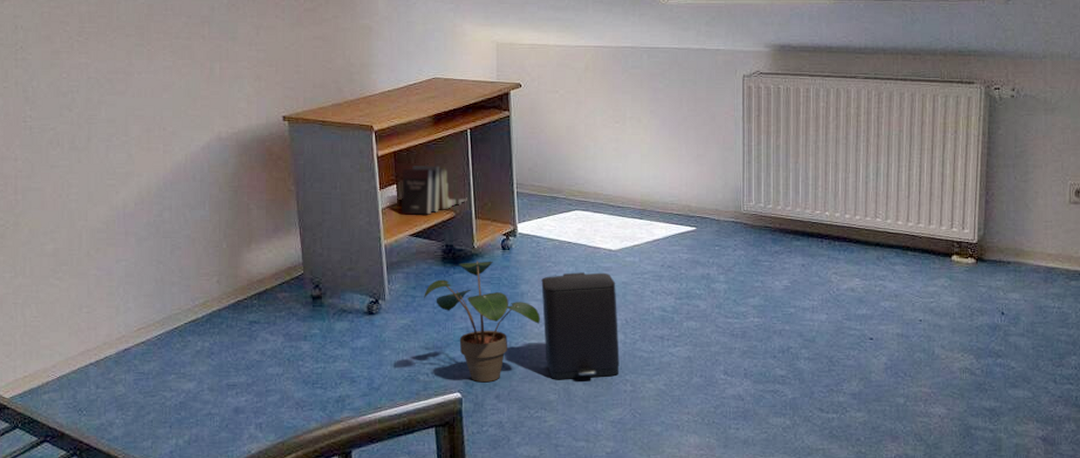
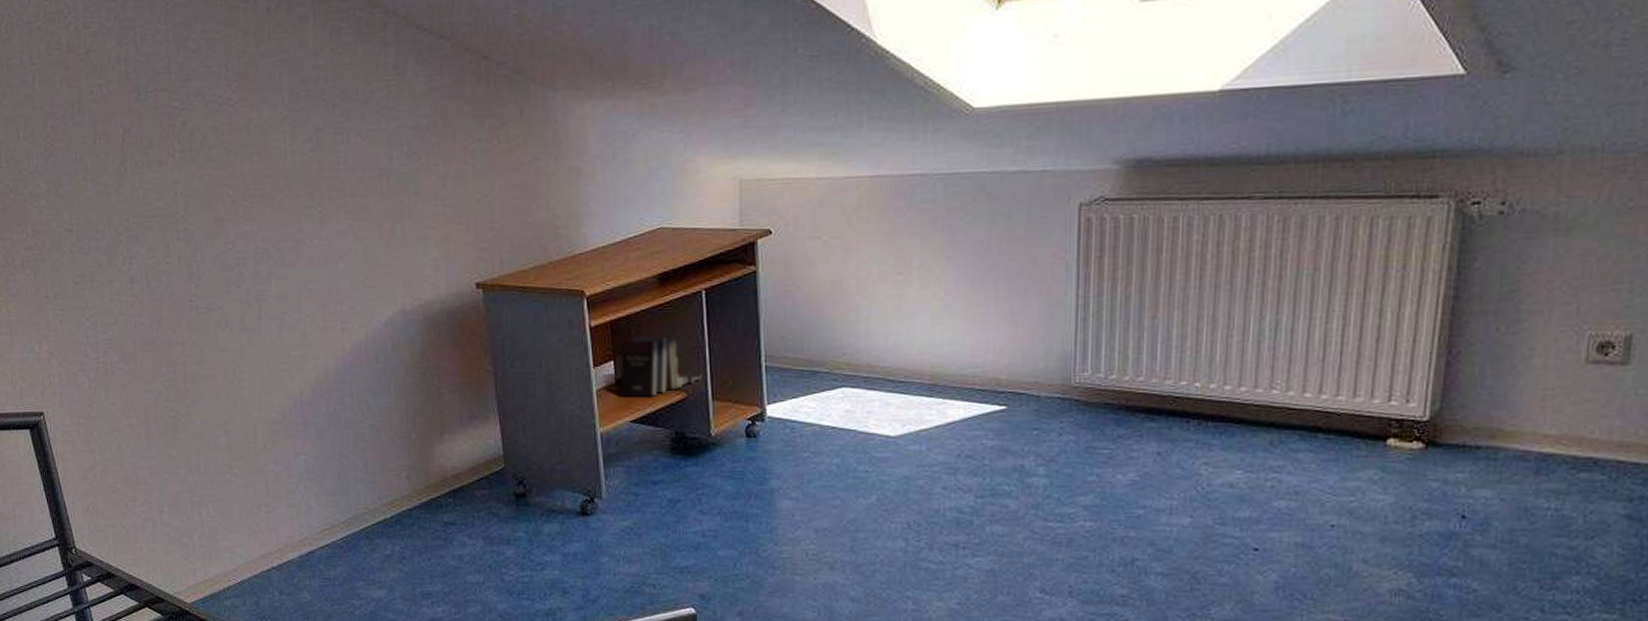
potted plant: present [424,261,540,383] -> none [649,451,795,597]
pedal bin: present [541,272,620,380] -> none [796,464,899,596]

